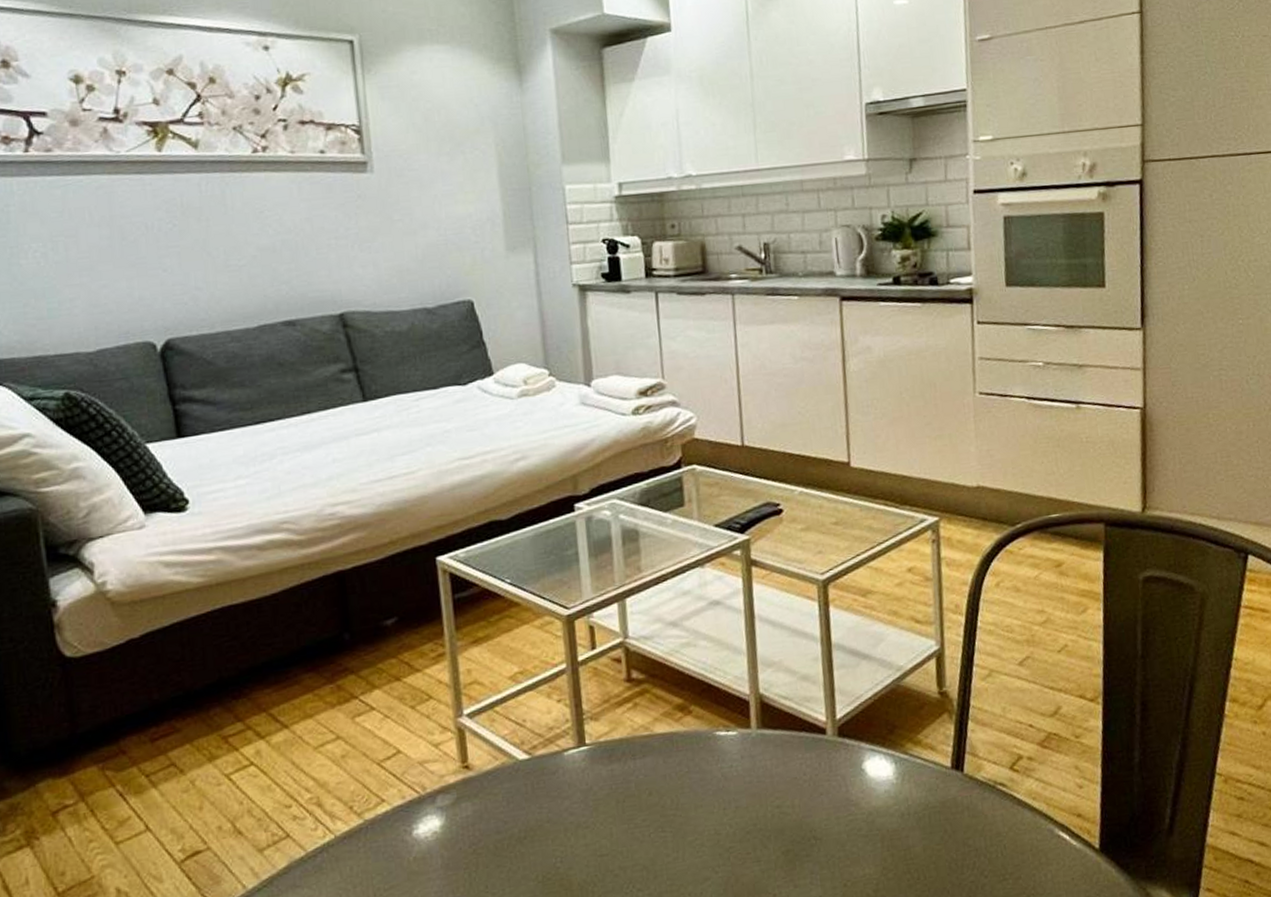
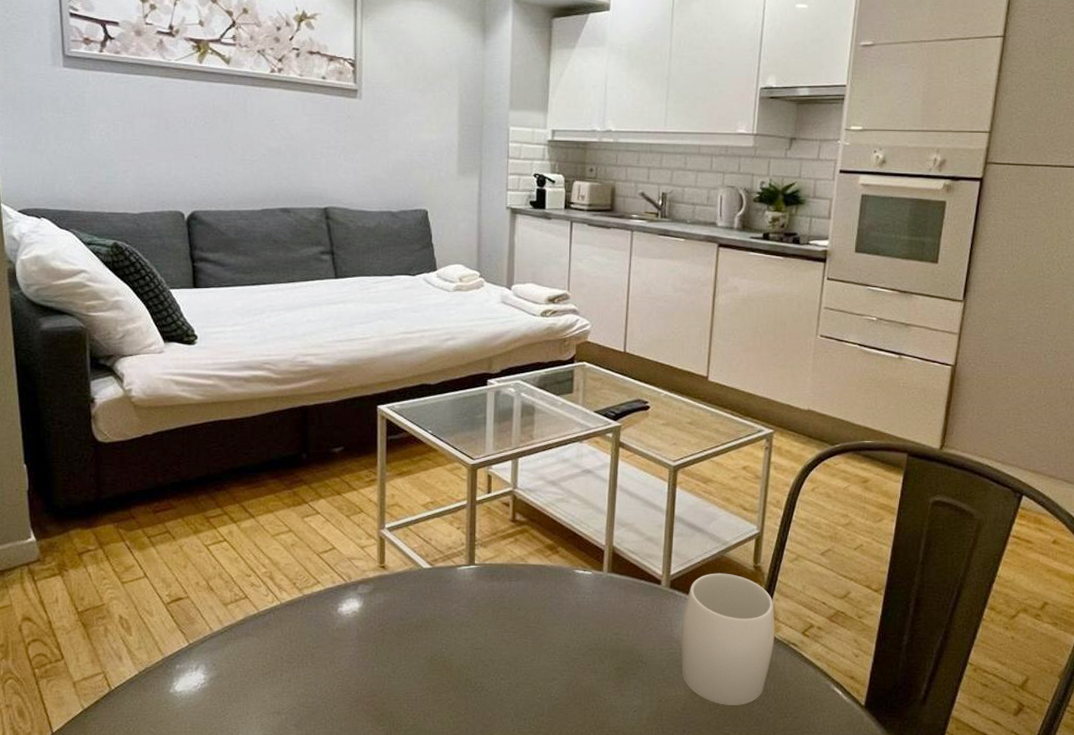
mug: none [858,706,978,878] -> present [681,573,775,705]

